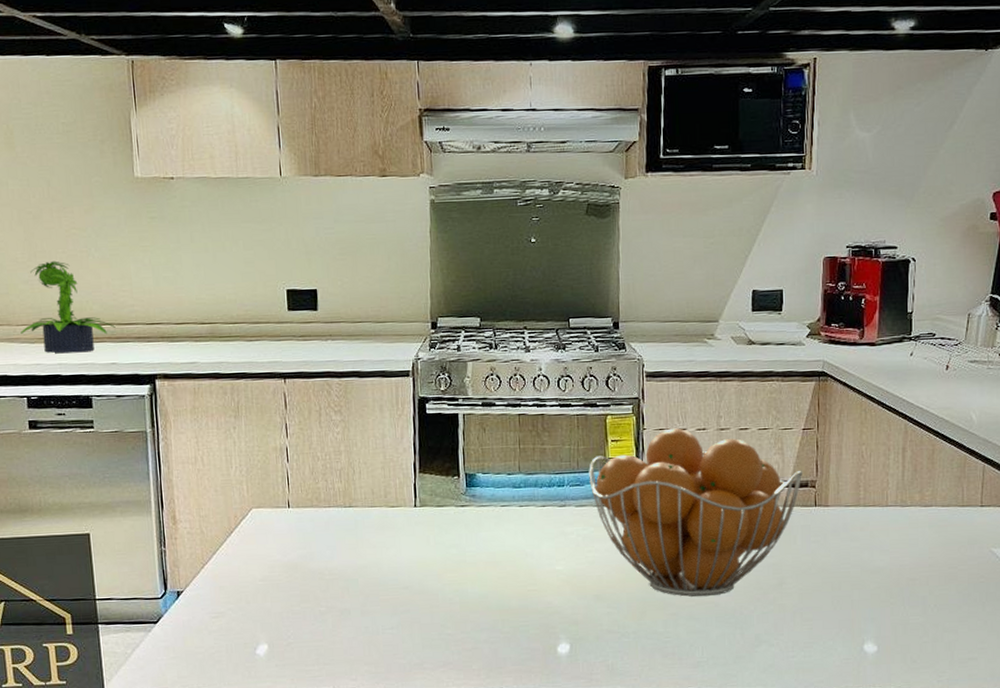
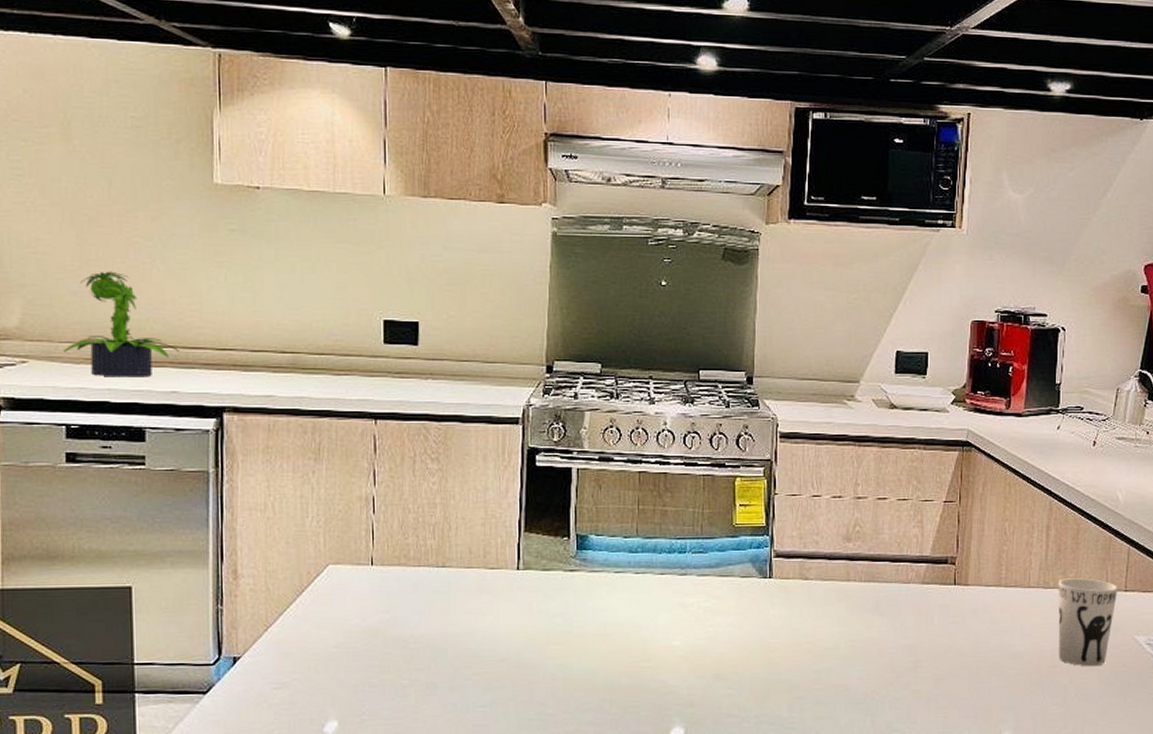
fruit basket: present [589,428,803,597] -> none [713,494,943,680]
cup: none [916,495,975,579] -> present [1058,578,1119,667]

